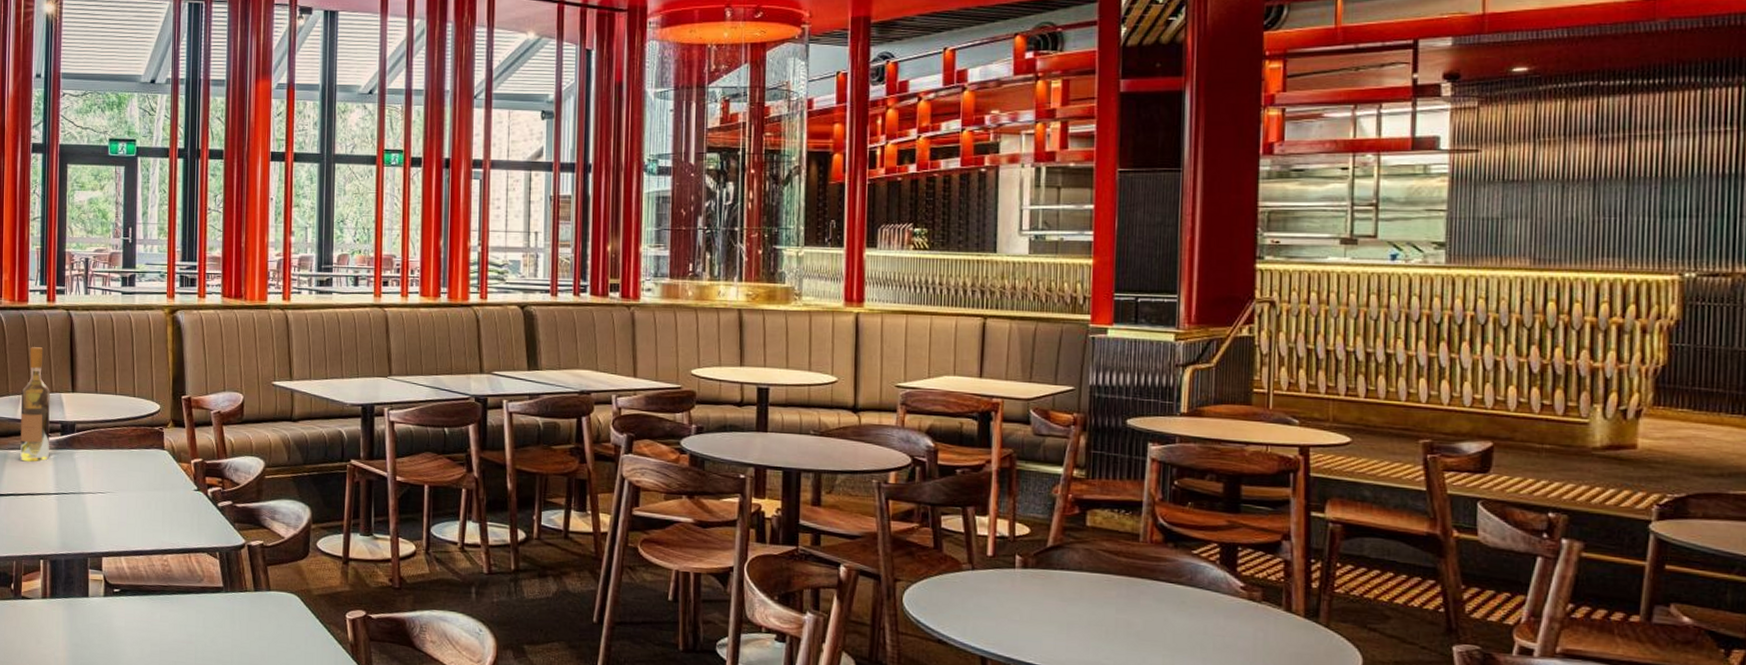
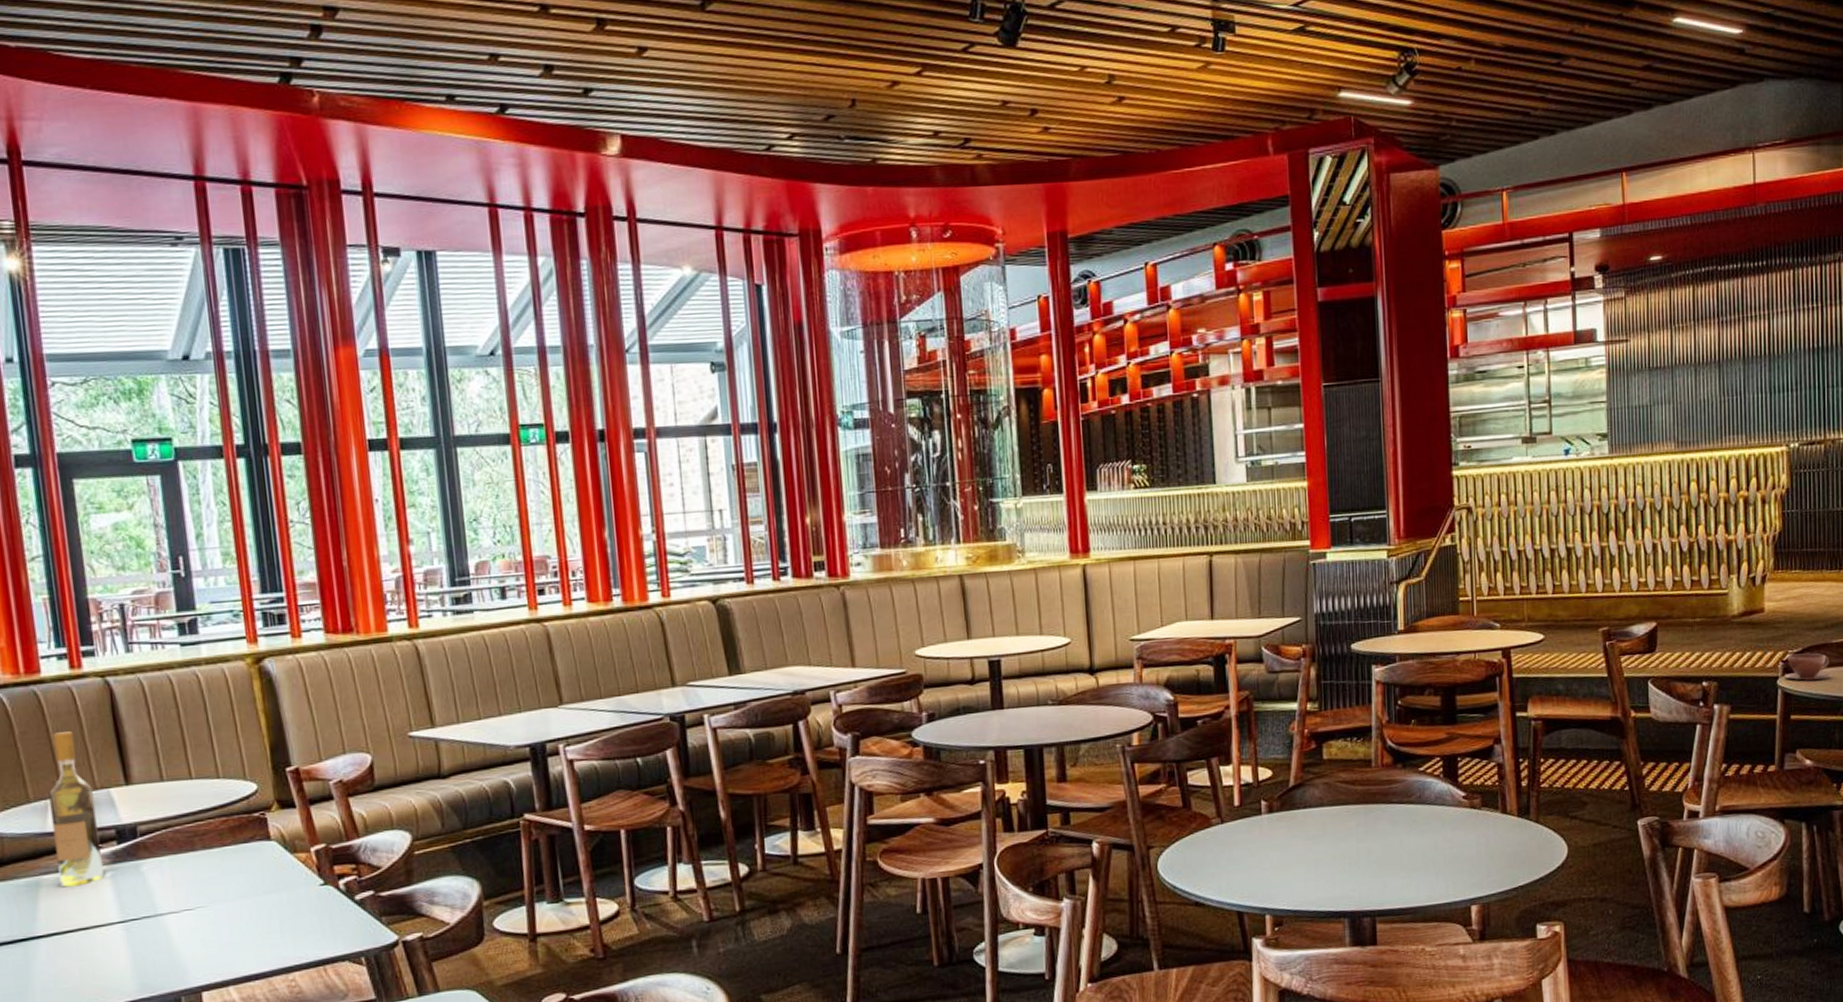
teacup: none [1659,499,1727,532] -> present [1784,653,1832,681]

